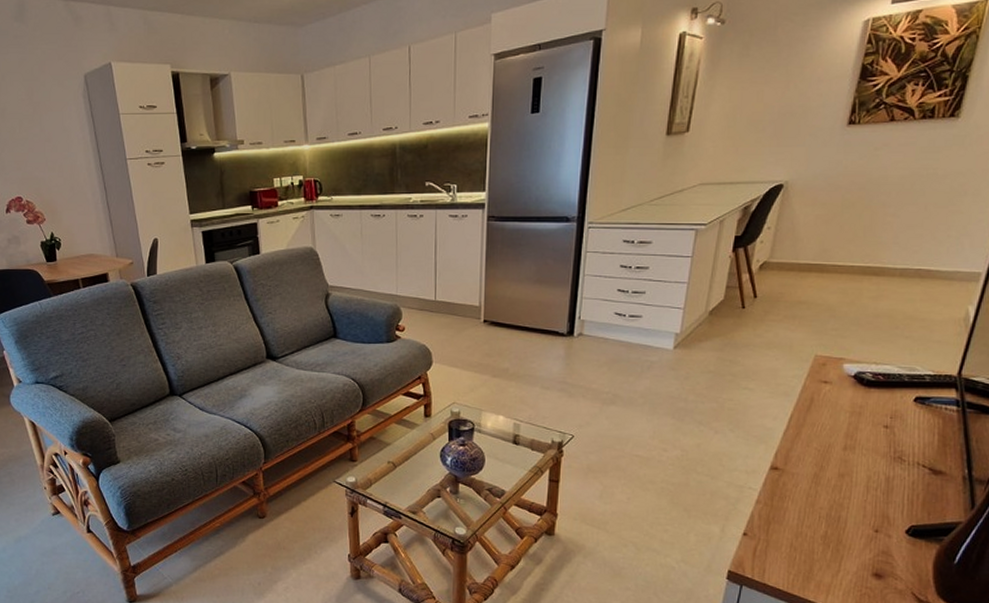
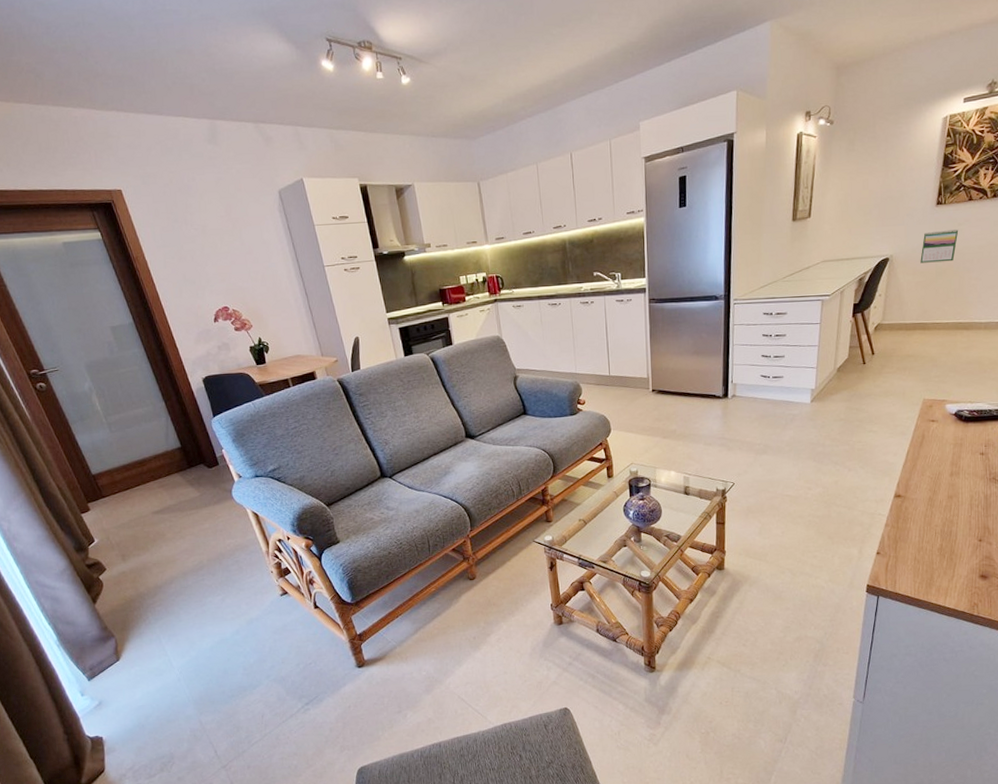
calendar: none [822,155,875,193] -> present [920,229,959,263]

